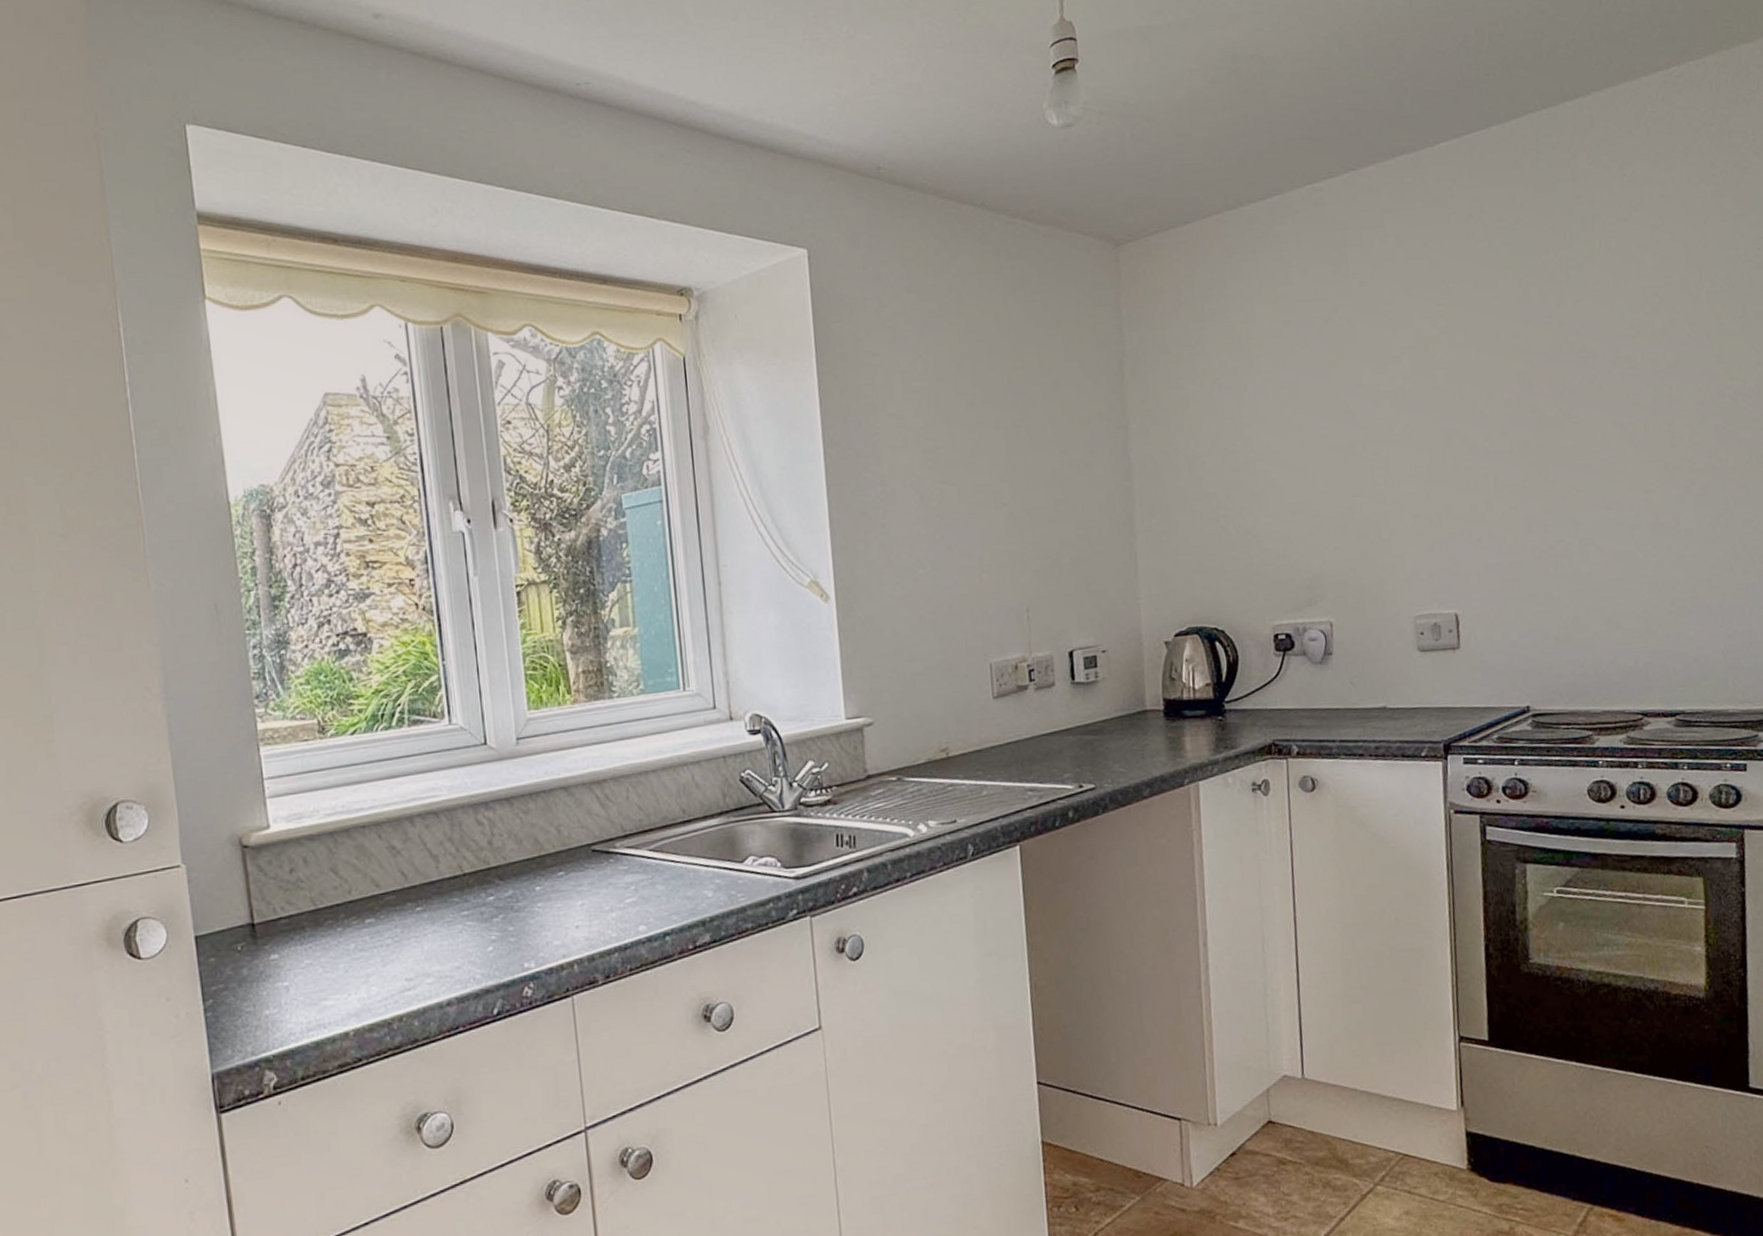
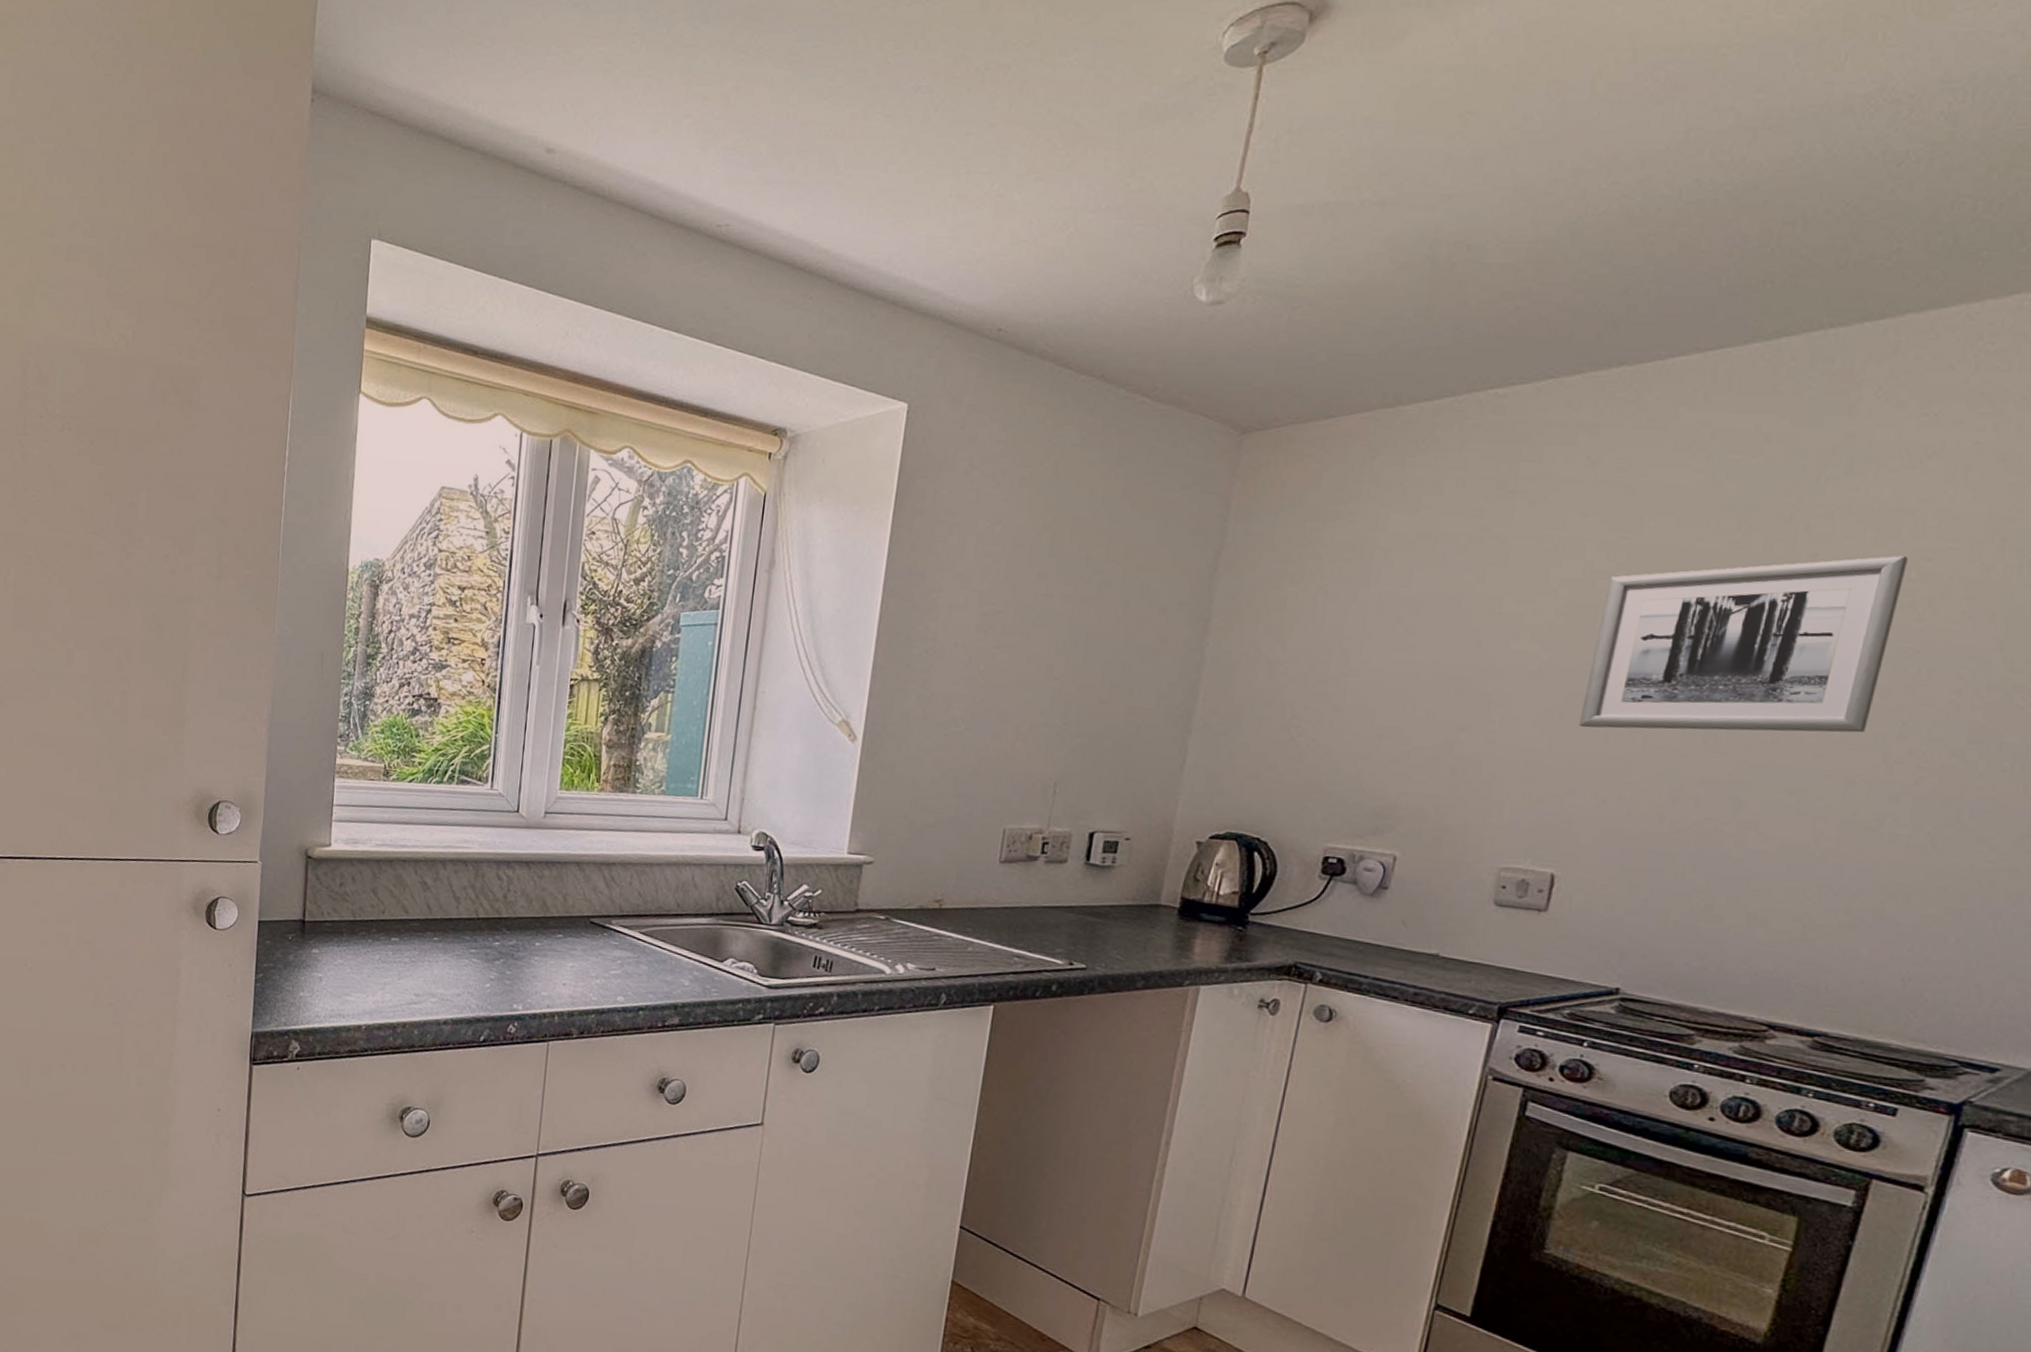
wall art: none [1437,293,1648,478] -> present [1578,555,1908,733]

